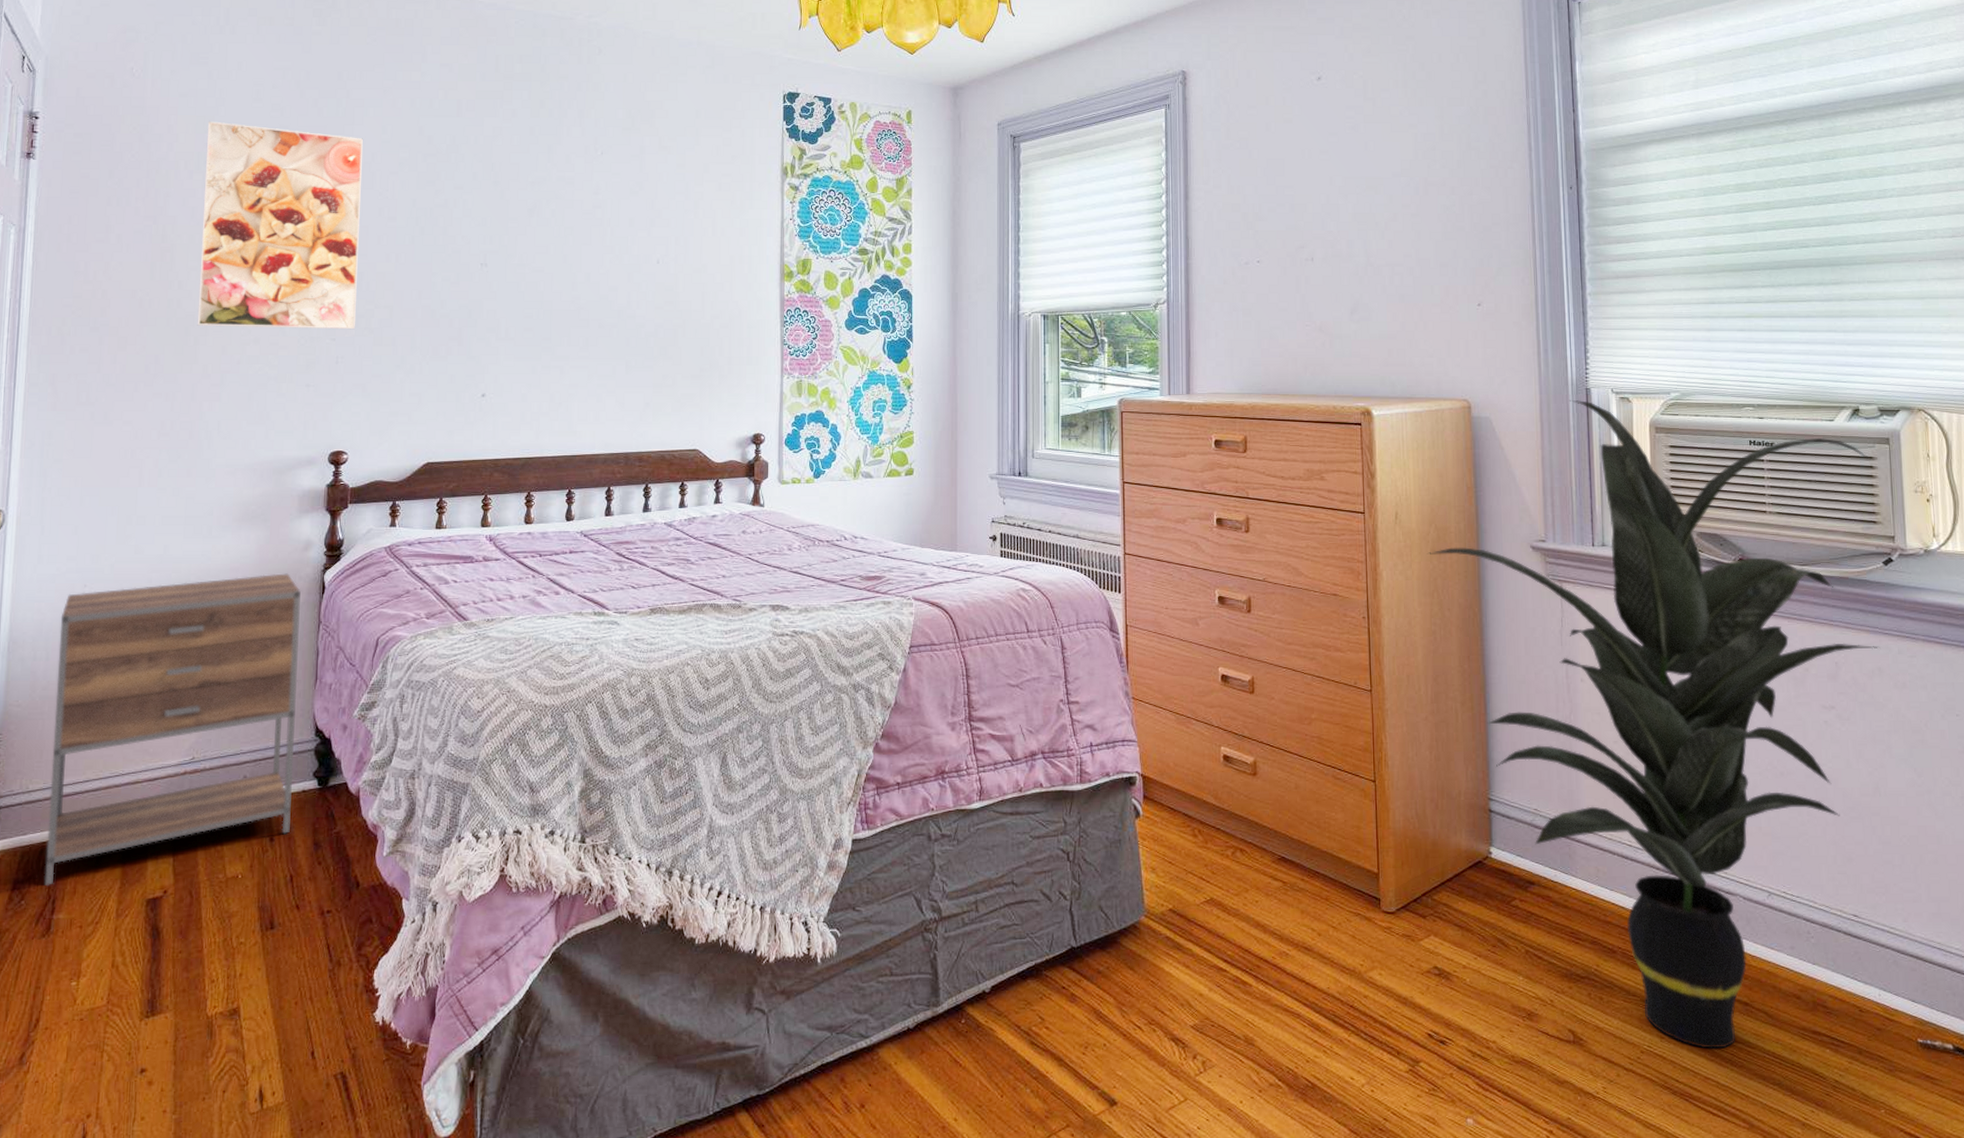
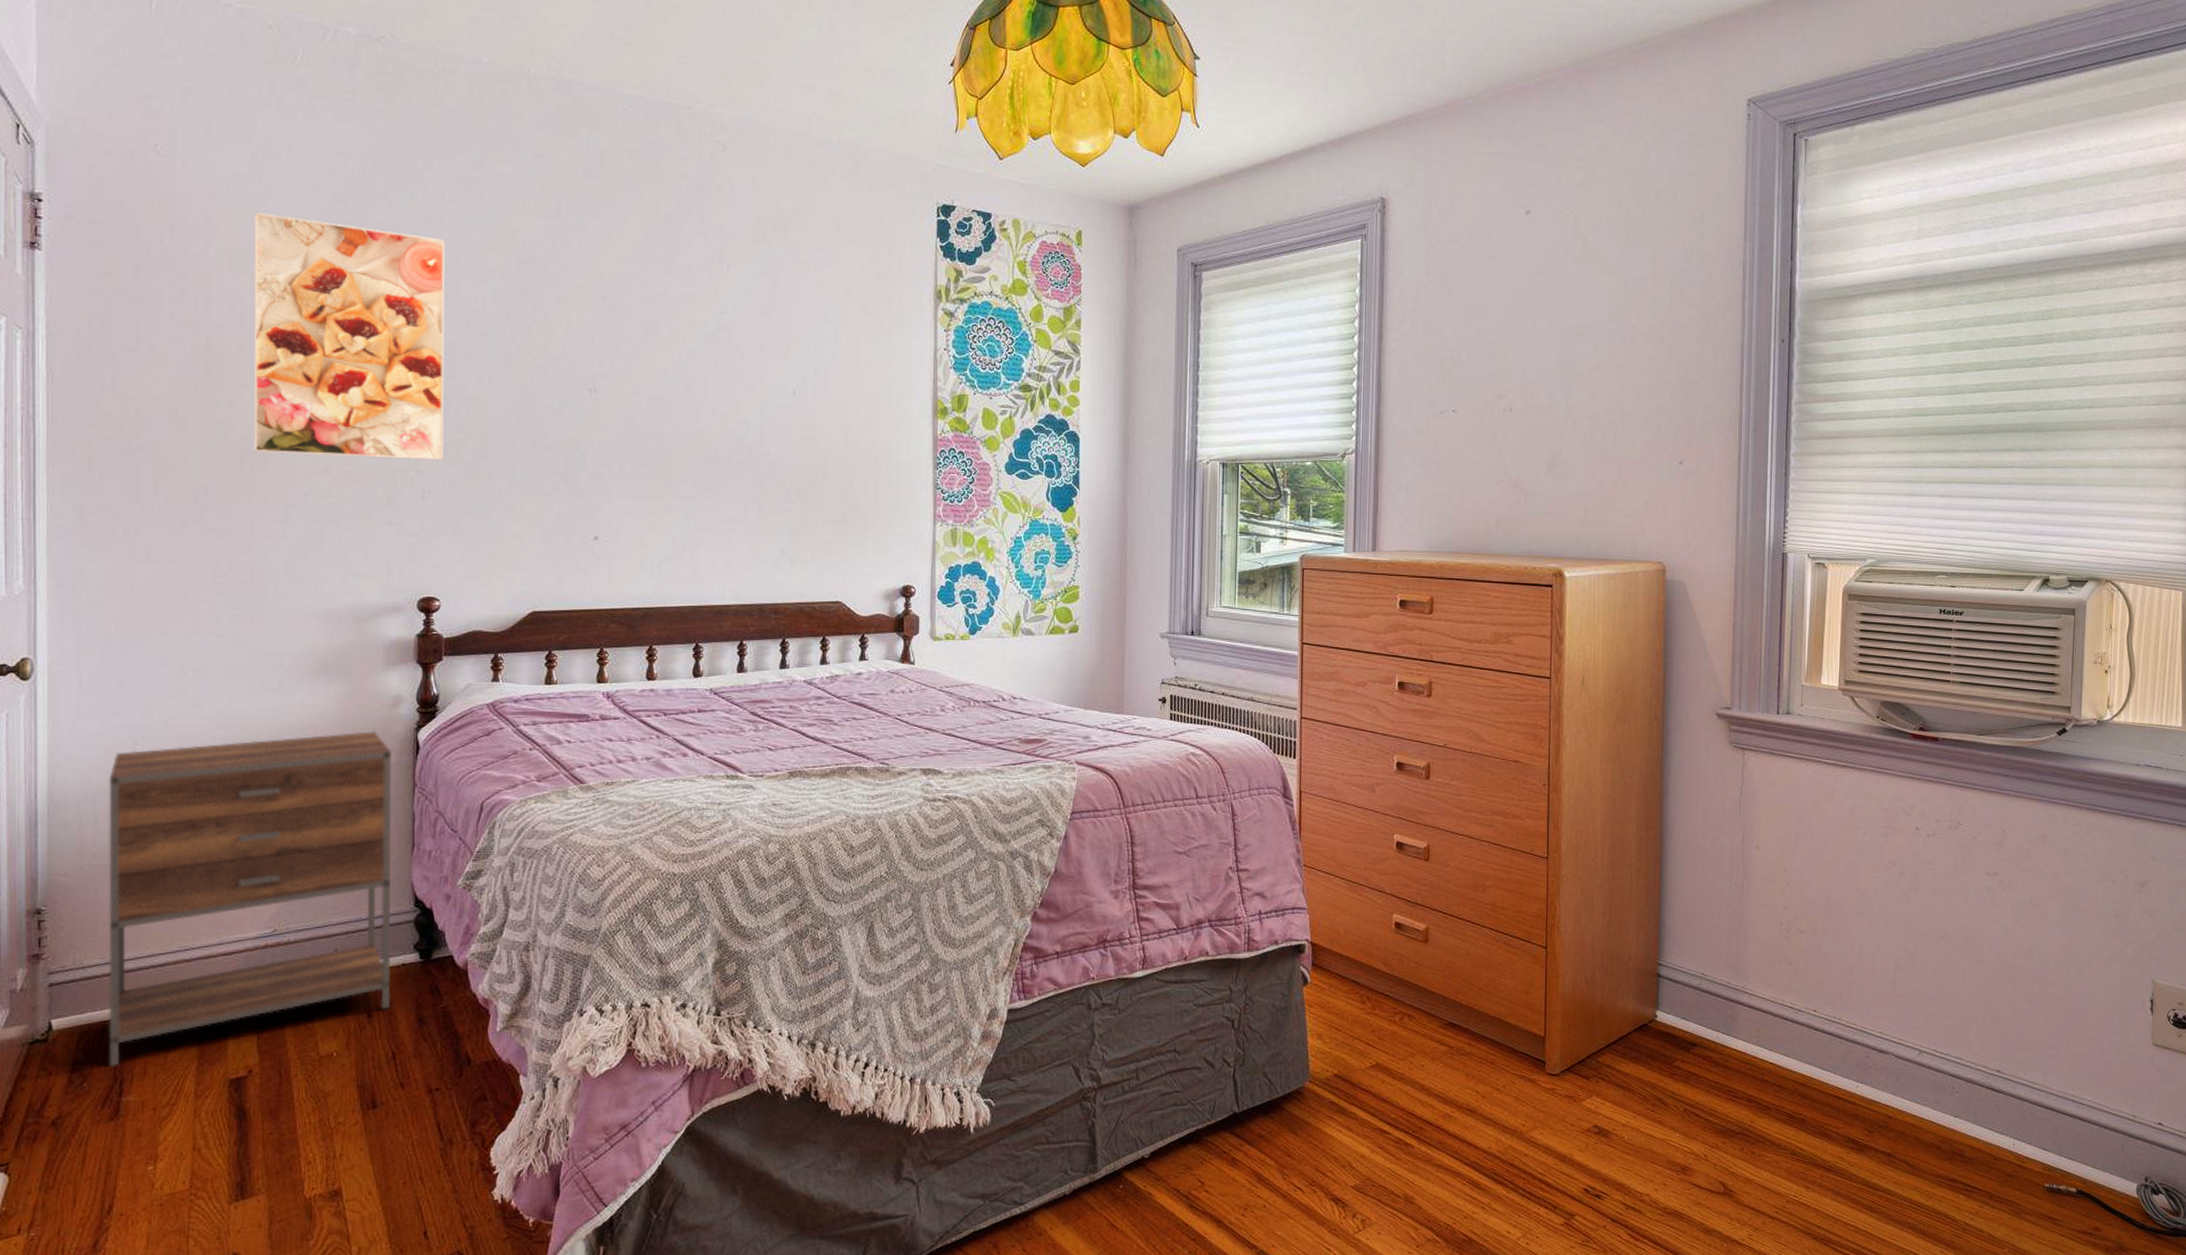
indoor plant: present [1426,399,1880,1049] -> none [1611,564,2056,1197]

